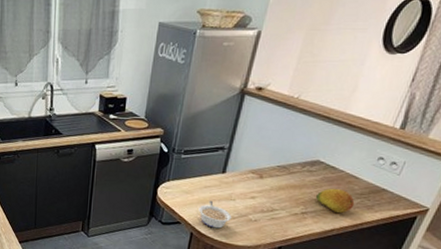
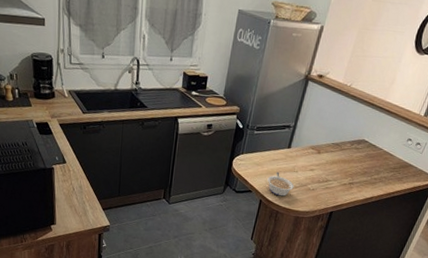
fruit: present [315,188,355,214] -> none [360,163,389,184]

